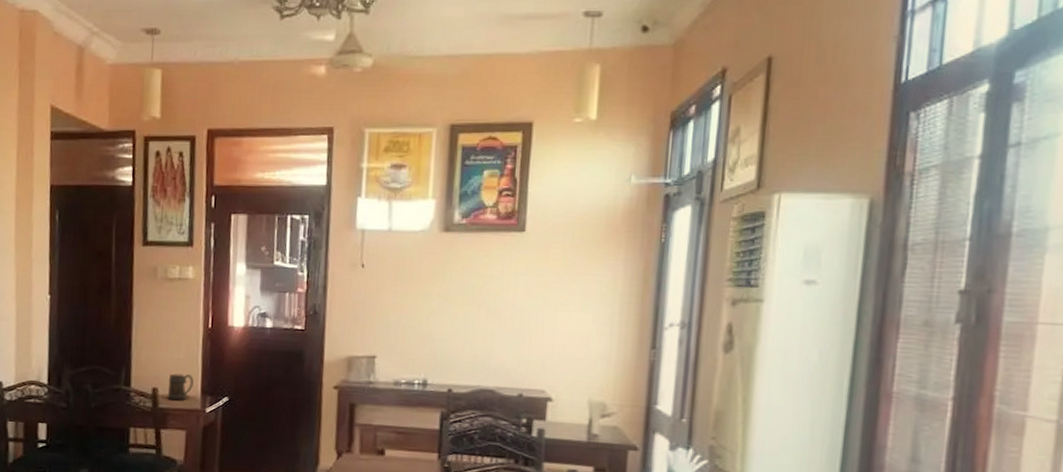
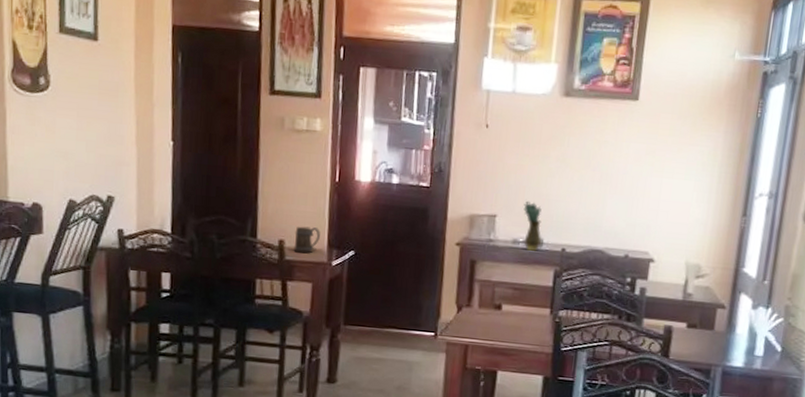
vase: none [404,340,426,394] -> present [523,200,542,252]

